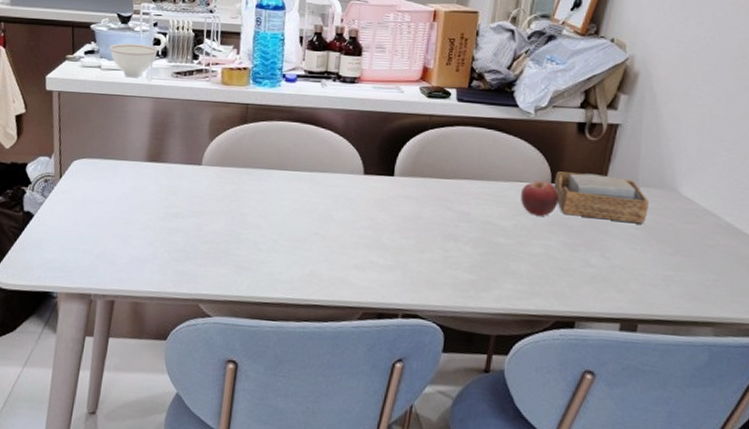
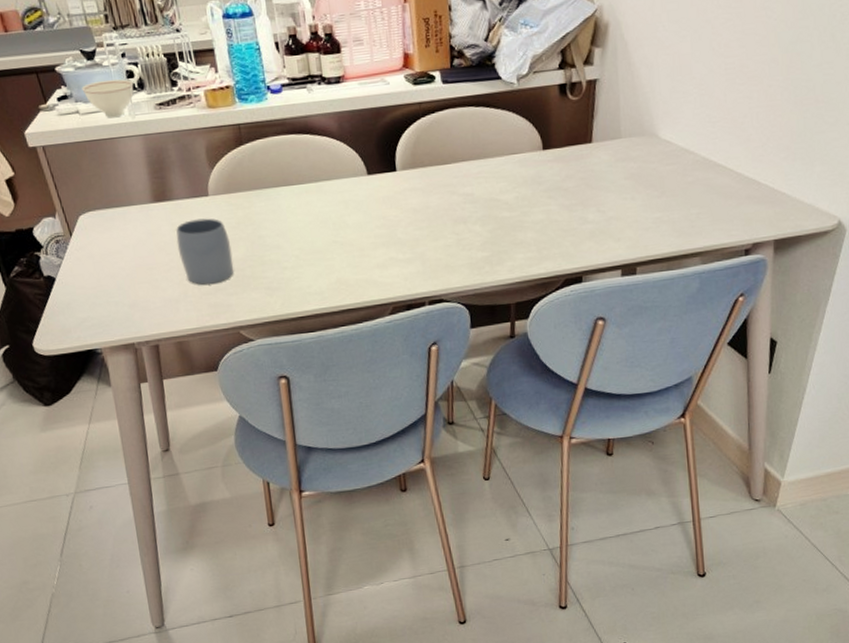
mug: none [158,185,212,251] -> present [176,218,234,285]
fruit: present [520,180,559,216] -> none [516,148,552,184]
napkin holder: present [554,171,649,224] -> none [545,132,633,178]

